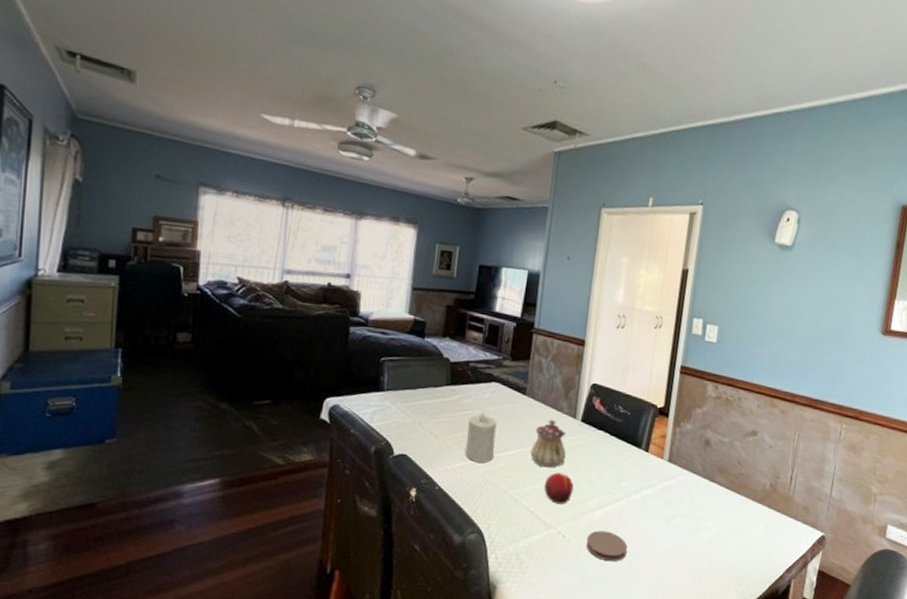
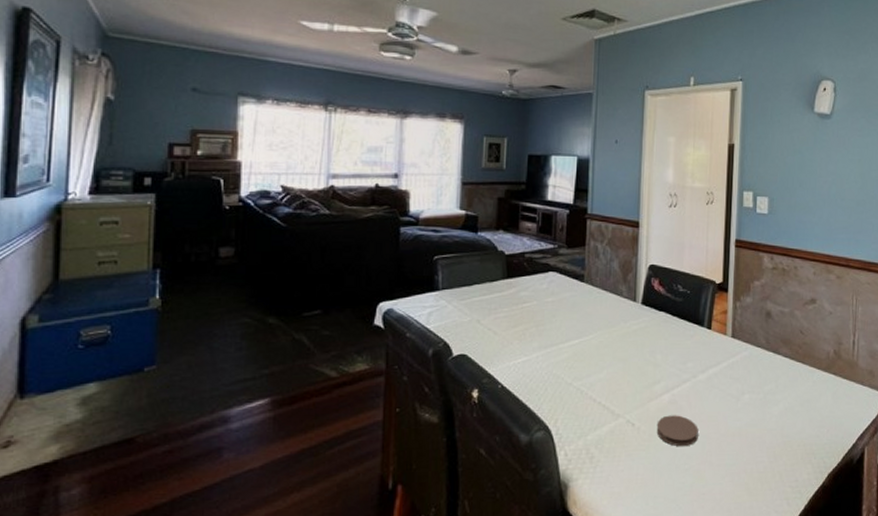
candle: present [464,412,497,463] -> none [526,303,557,355]
teapot: present [530,420,566,468] -> none [593,305,629,355]
fruit: present [544,472,574,504] -> none [609,359,639,391]

